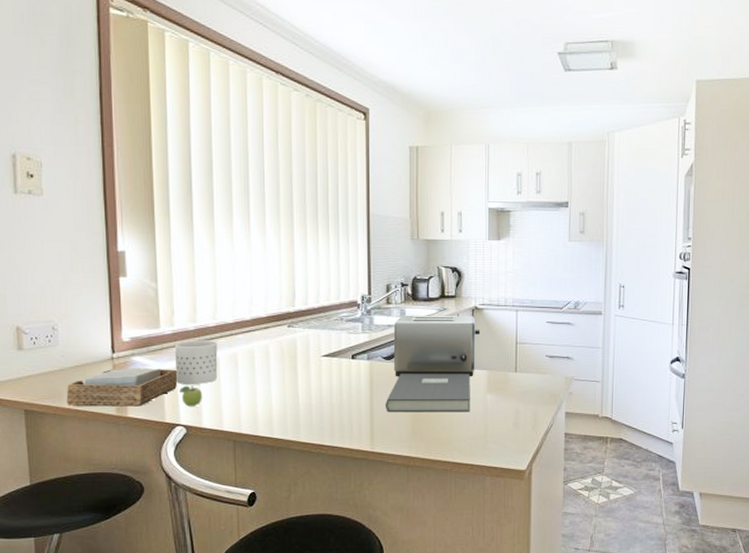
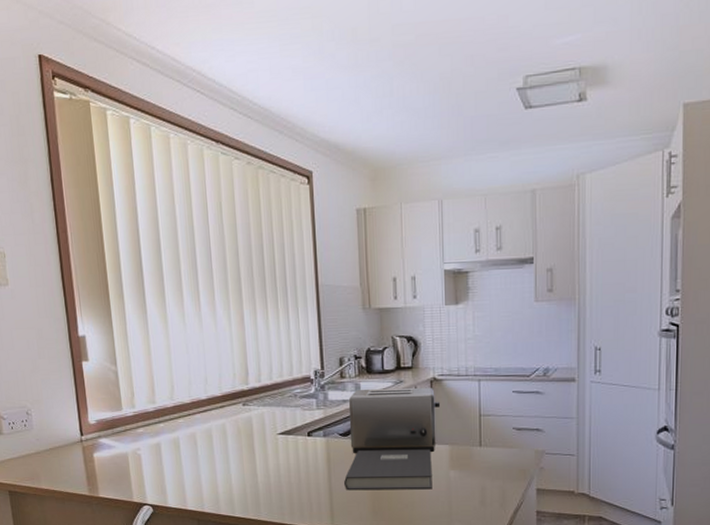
napkin holder: present [66,368,178,407] -> none [43,449,142,488]
mug: present [174,340,218,384] -> none [137,421,178,465]
fruit: present [178,385,203,408] -> none [143,465,167,487]

